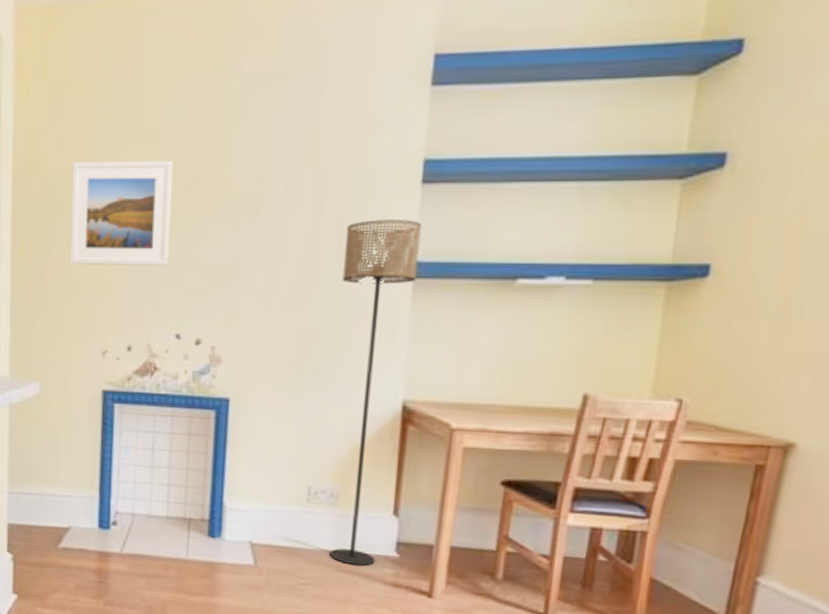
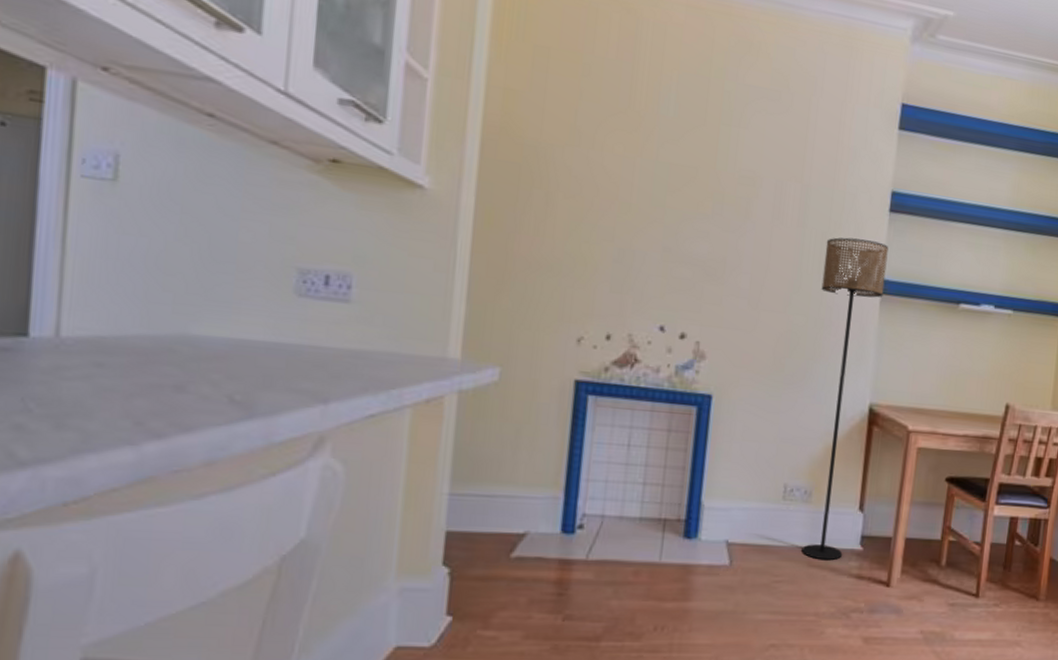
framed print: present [70,161,174,265] -> none [545,132,666,255]

